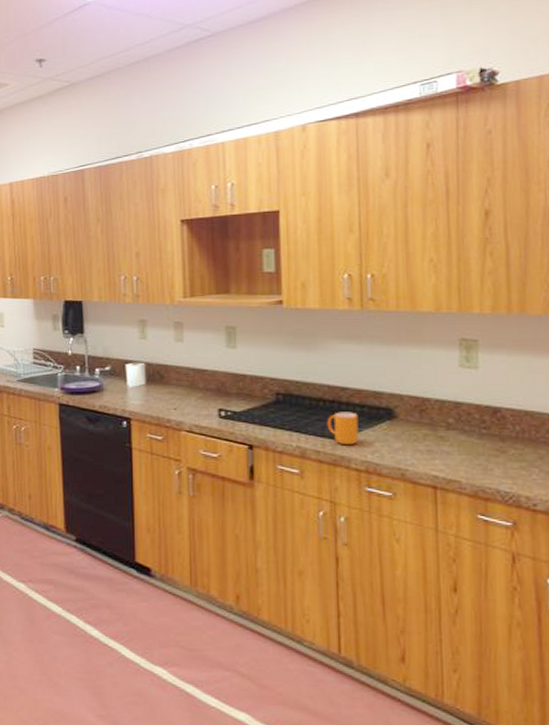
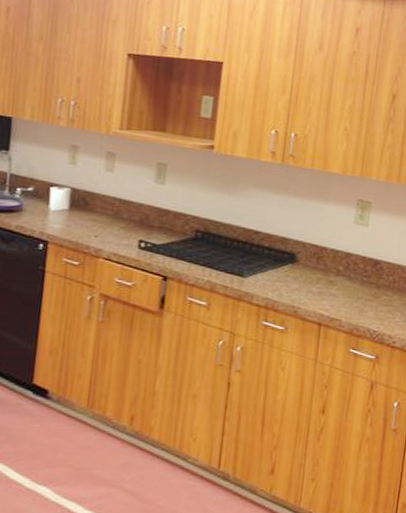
mug: present [327,412,359,444] -> none [237,252,266,282]

